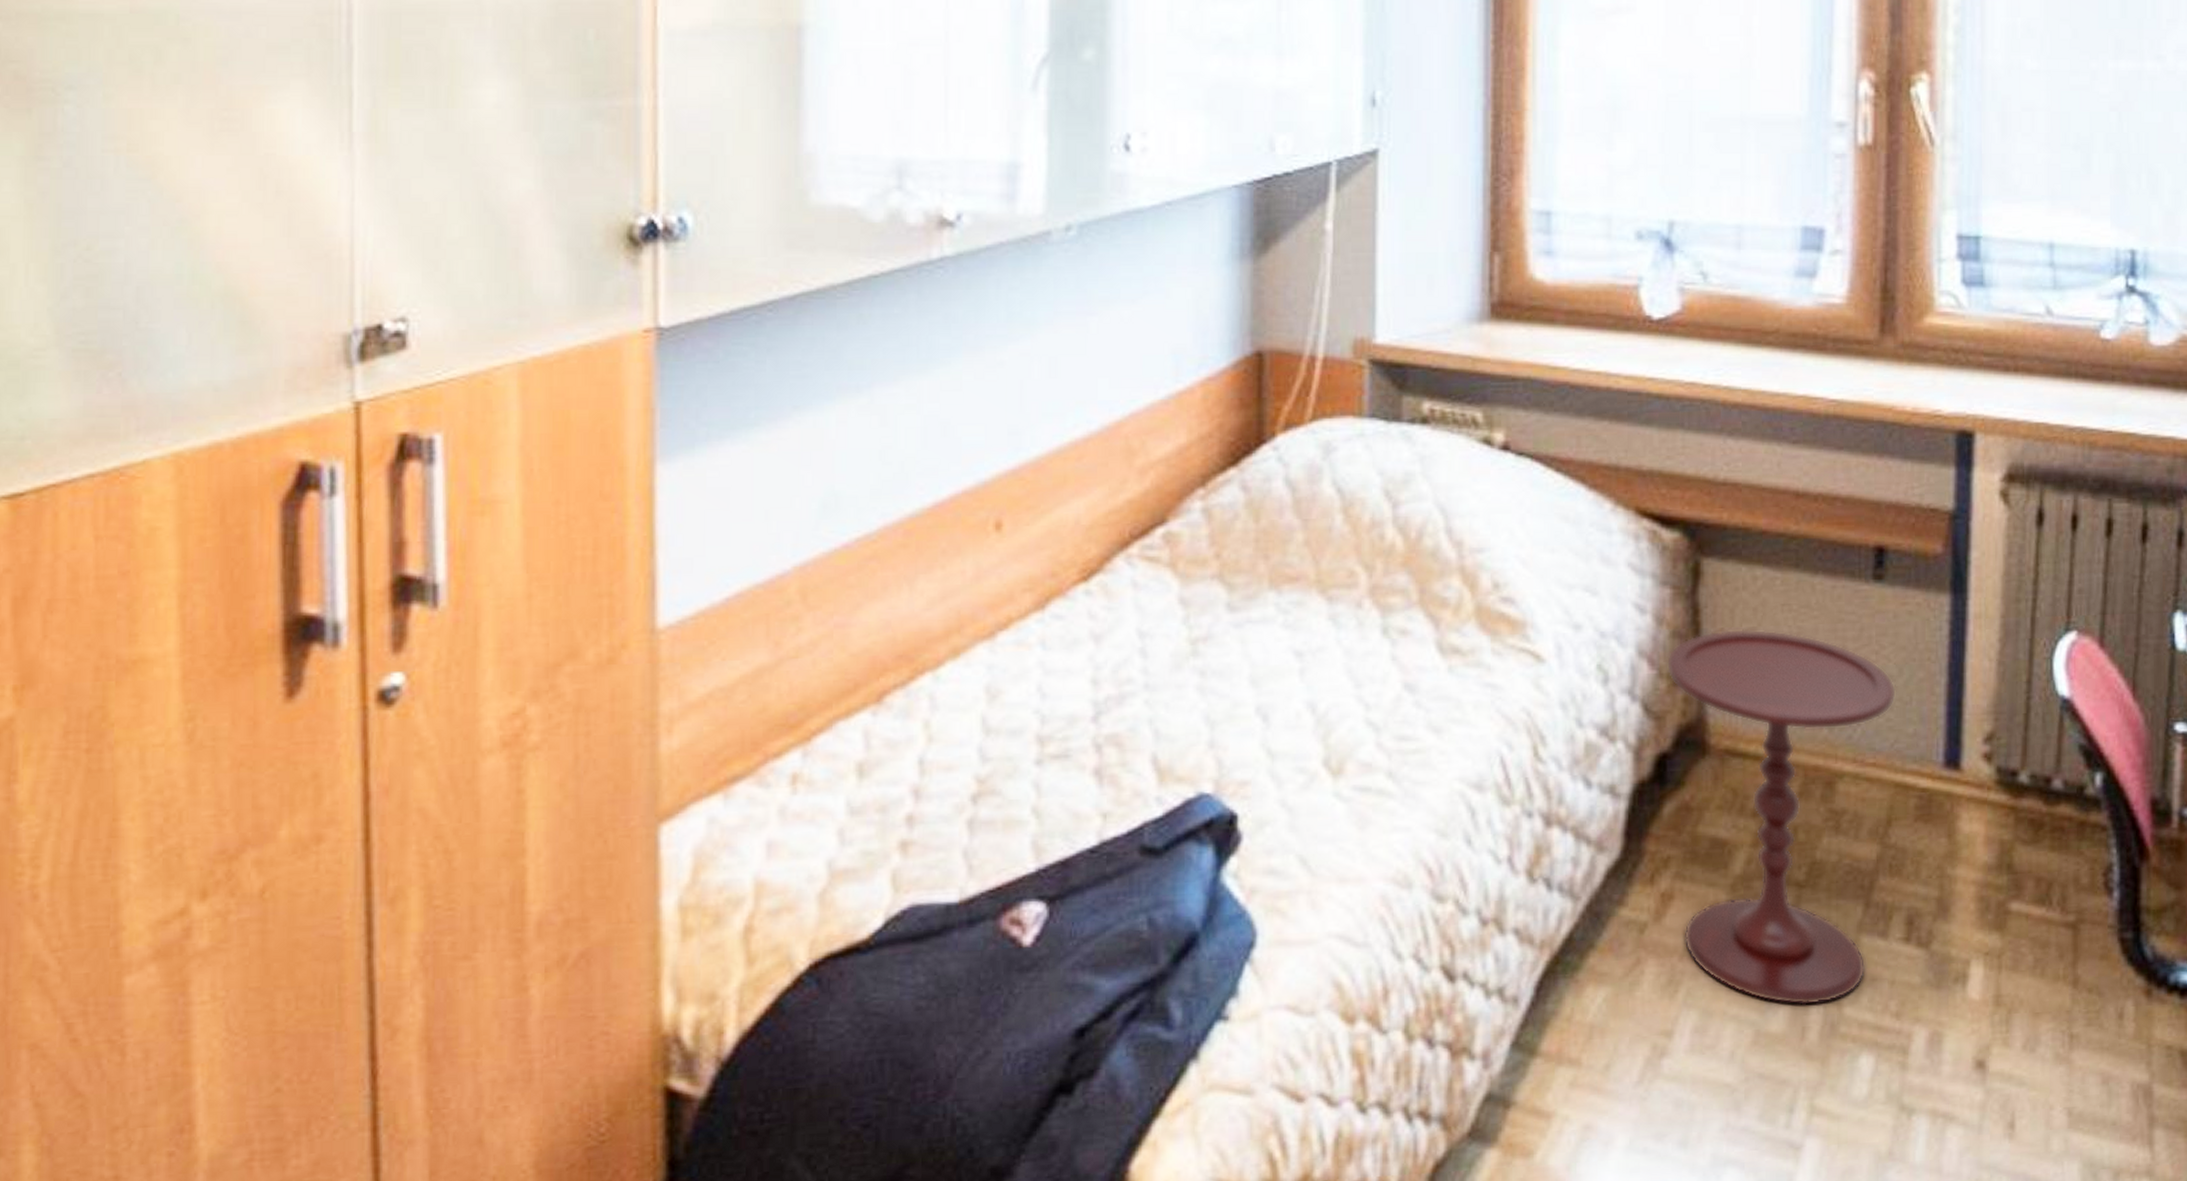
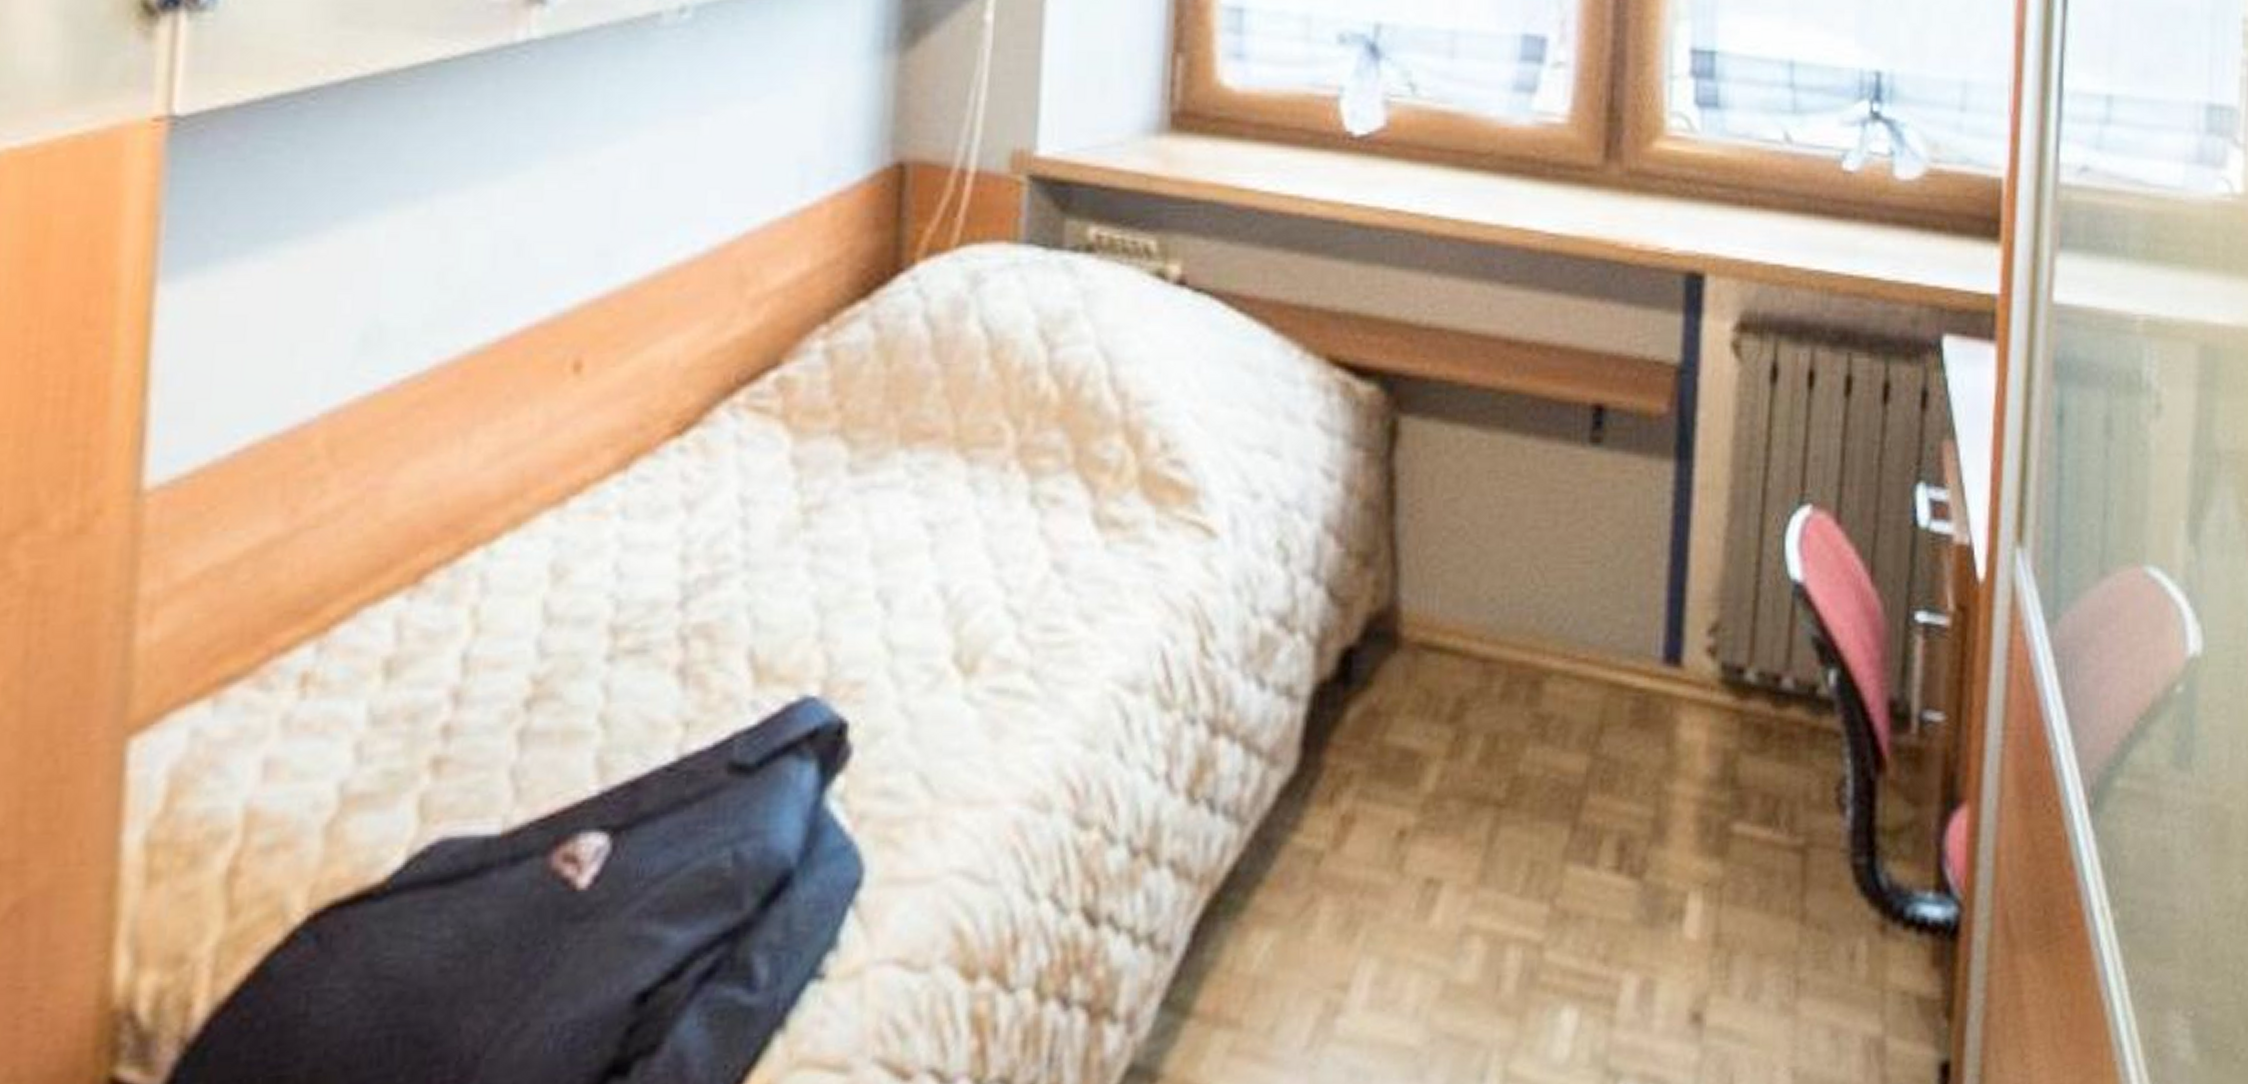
side table: present [1666,628,1896,1006] -> none [1355,499,1612,950]

